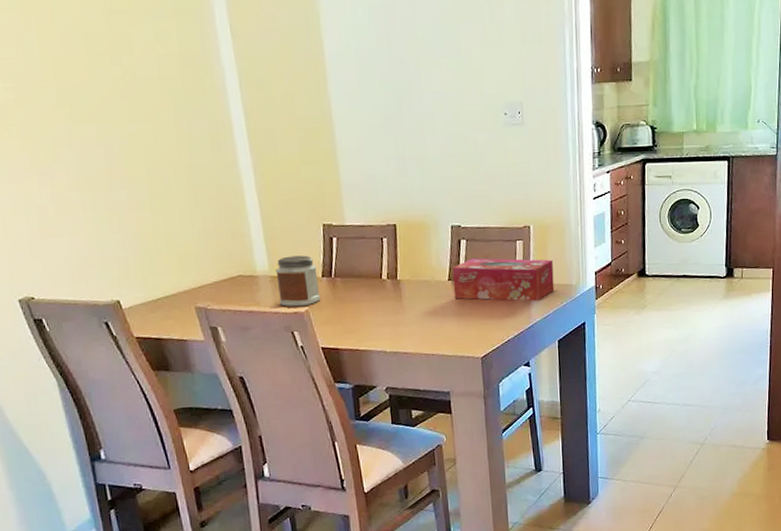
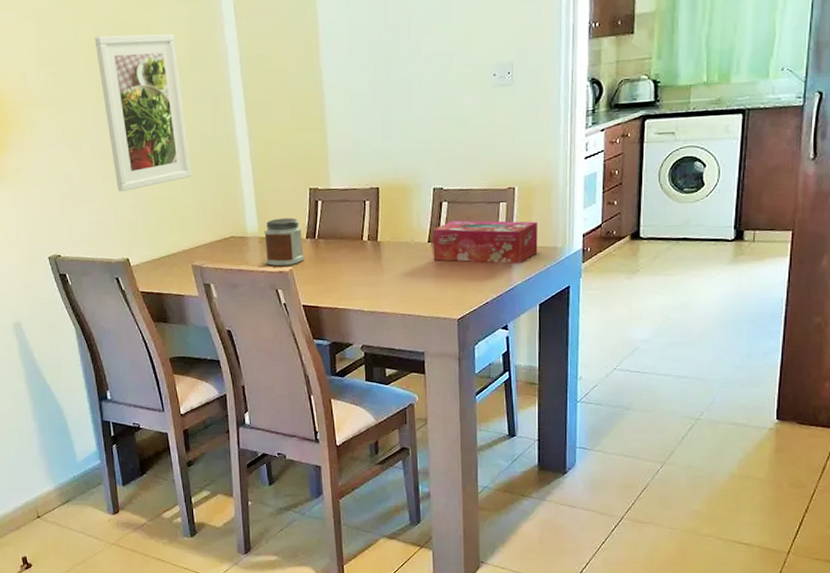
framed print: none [64,48,190,225] -> present [94,33,192,192]

